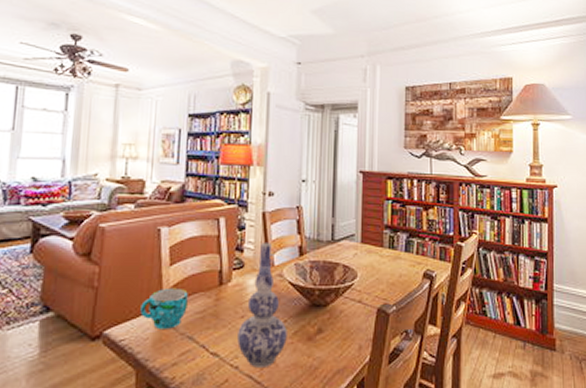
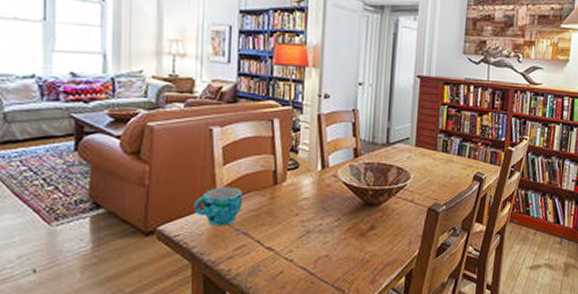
vase: present [237,243,287,368] -> none [292,144,341,261]

